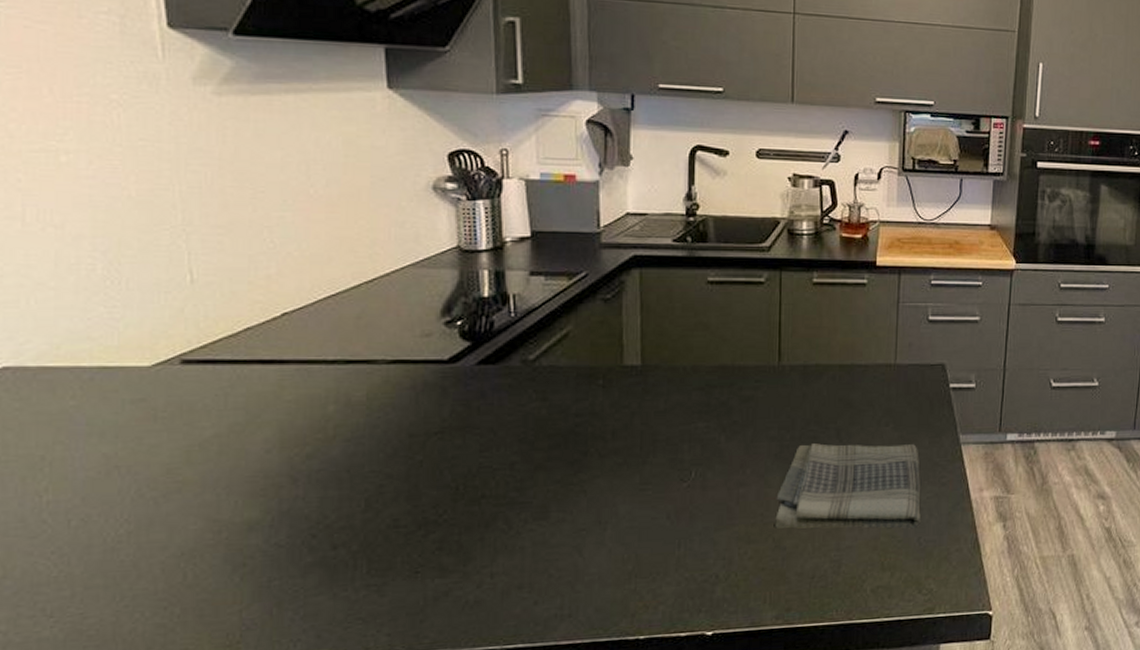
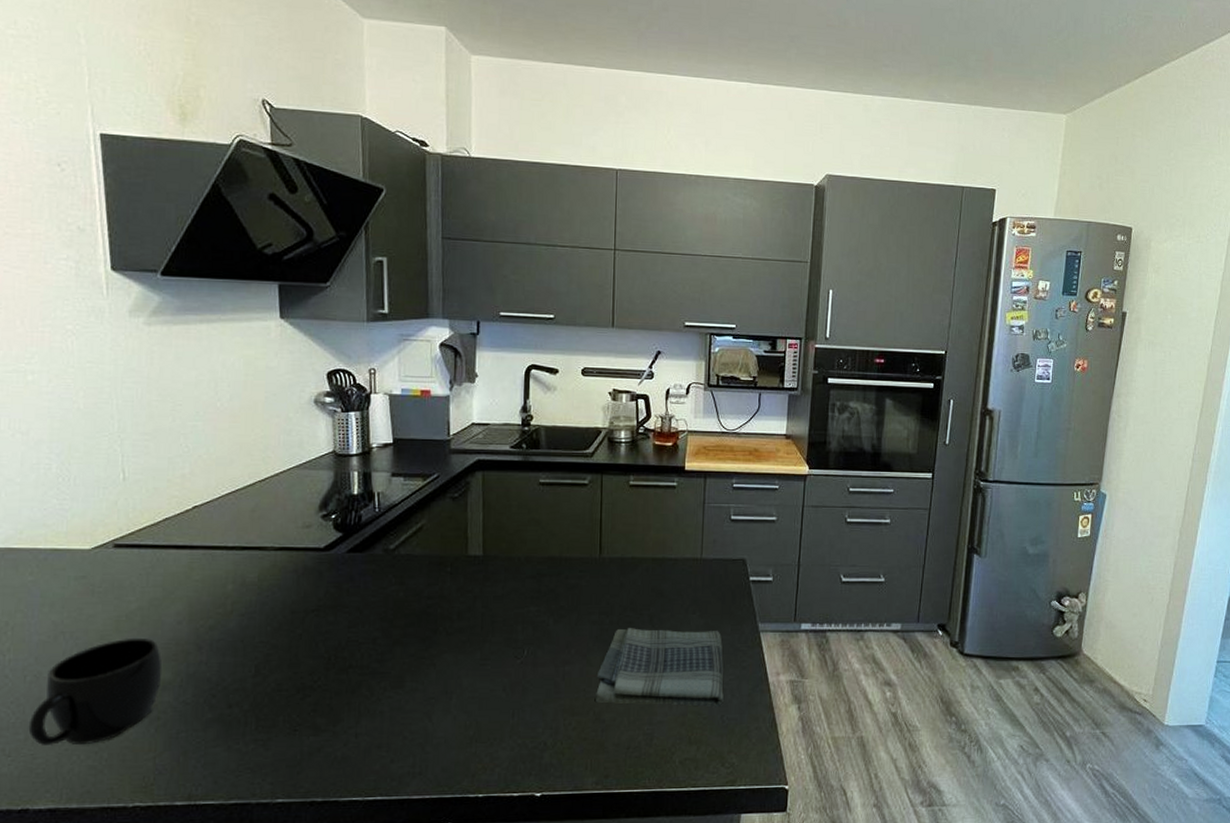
mug: none [75,470,248,603] -> present [28,637,163,746]

